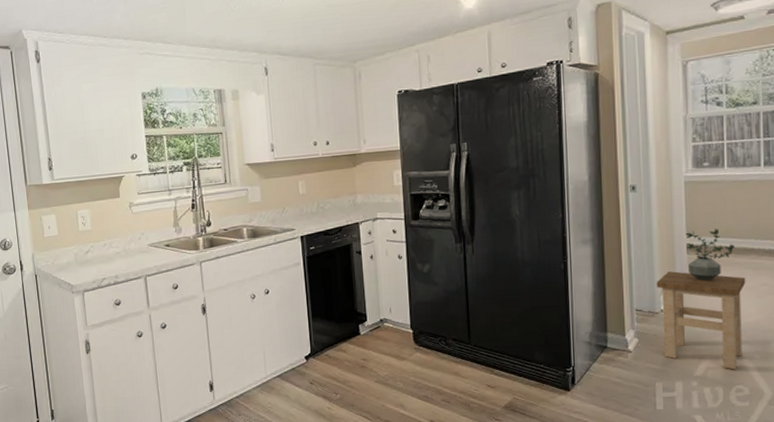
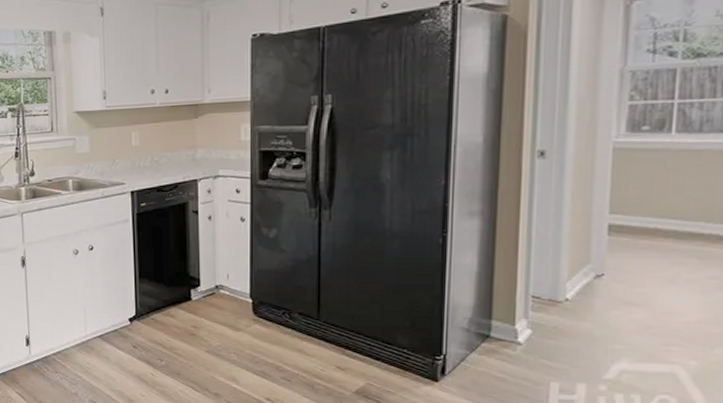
stool: present [656,271,746,370] -> none [562,255,688,377]
potted plant: present [685,229,734,281] -> none [607,207,675,269]

